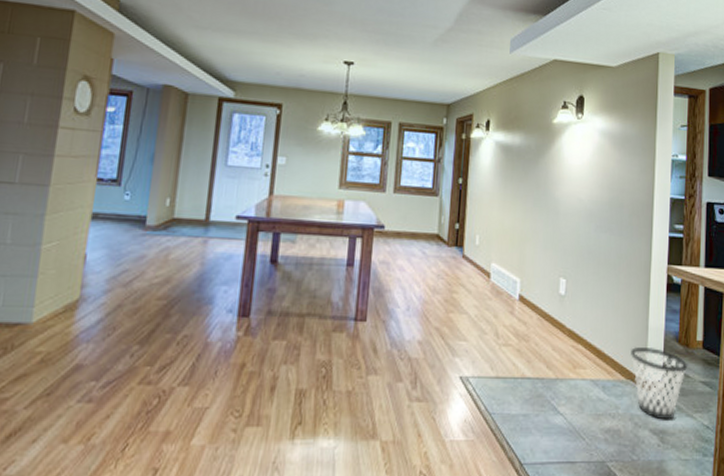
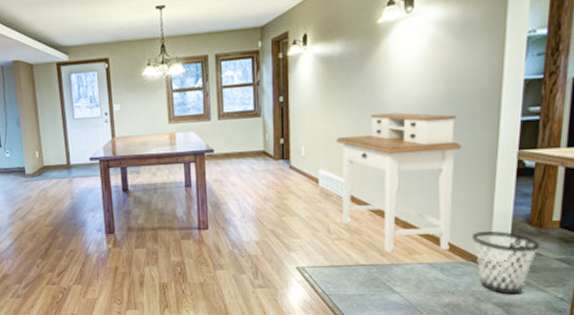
desk: none [509,211,622,366] -> present [335,112,462,252]

